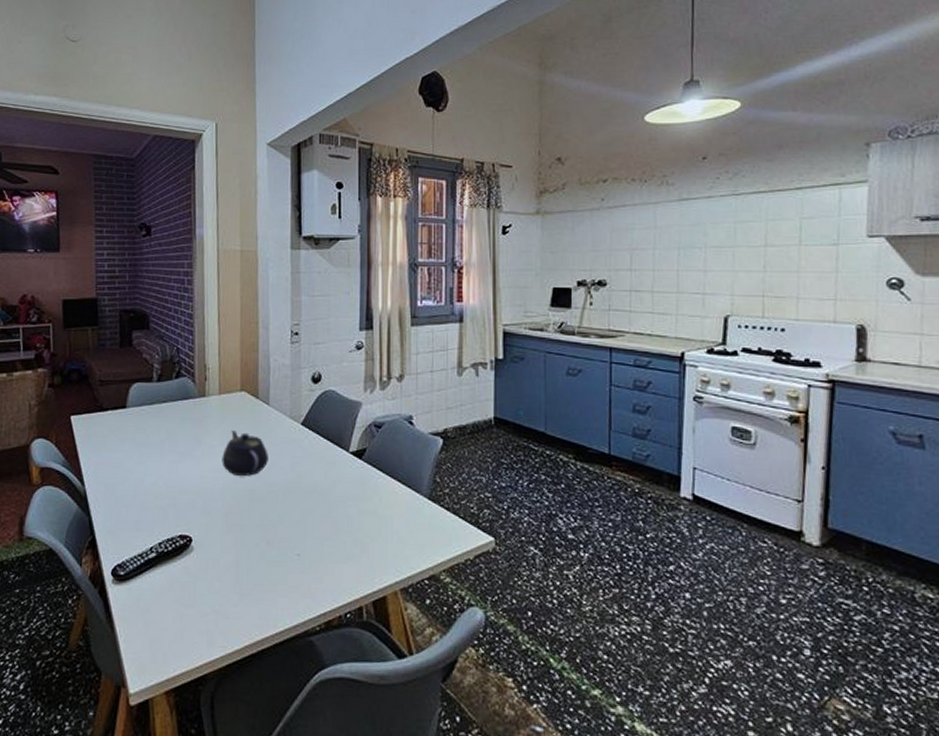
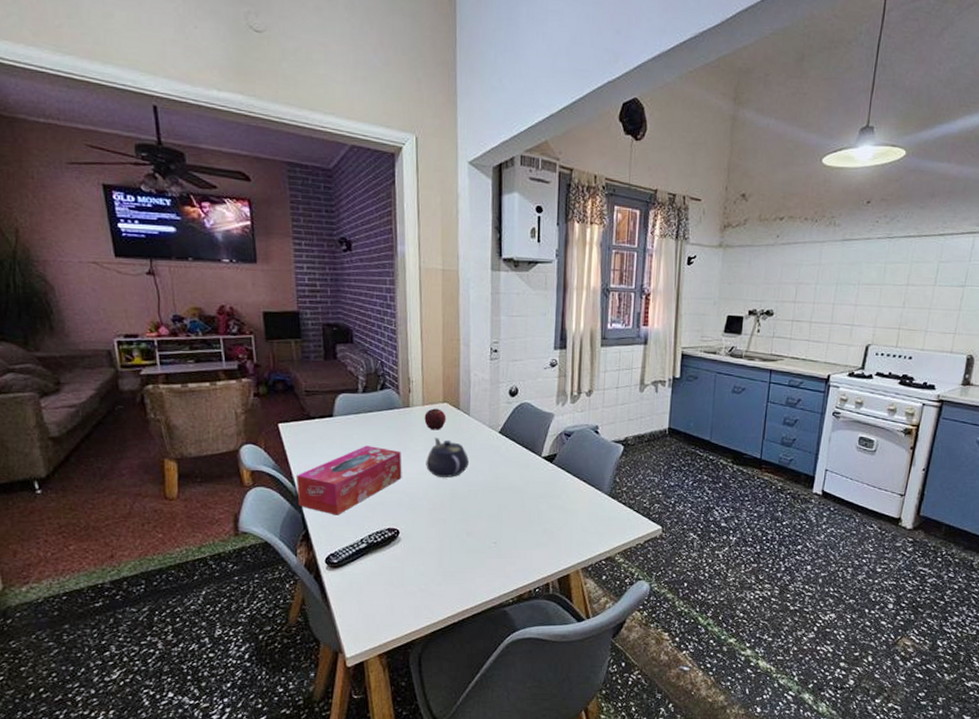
tissue box: none [85,440,197,519] -> present [296,446,402,515]
fruit: none [221,398,244,422] -> present [424,408,447,430]

